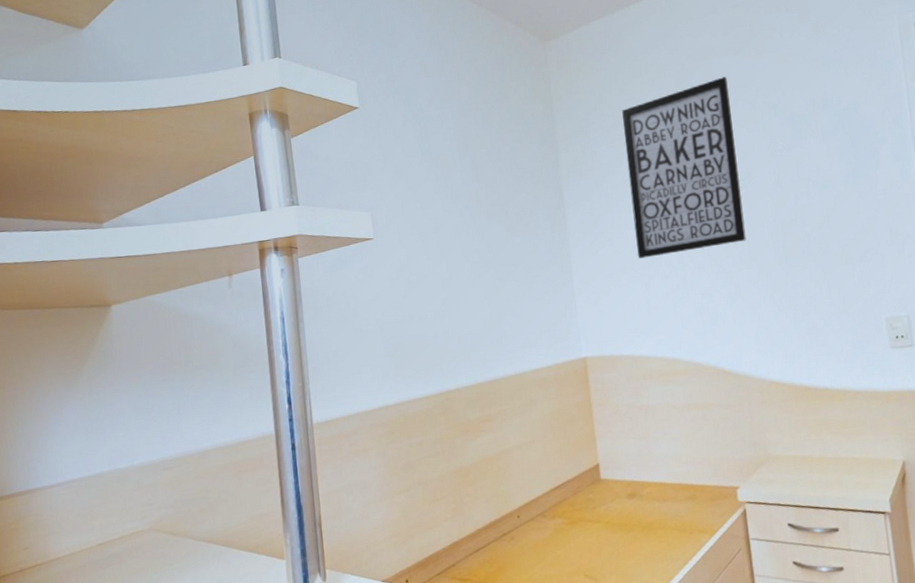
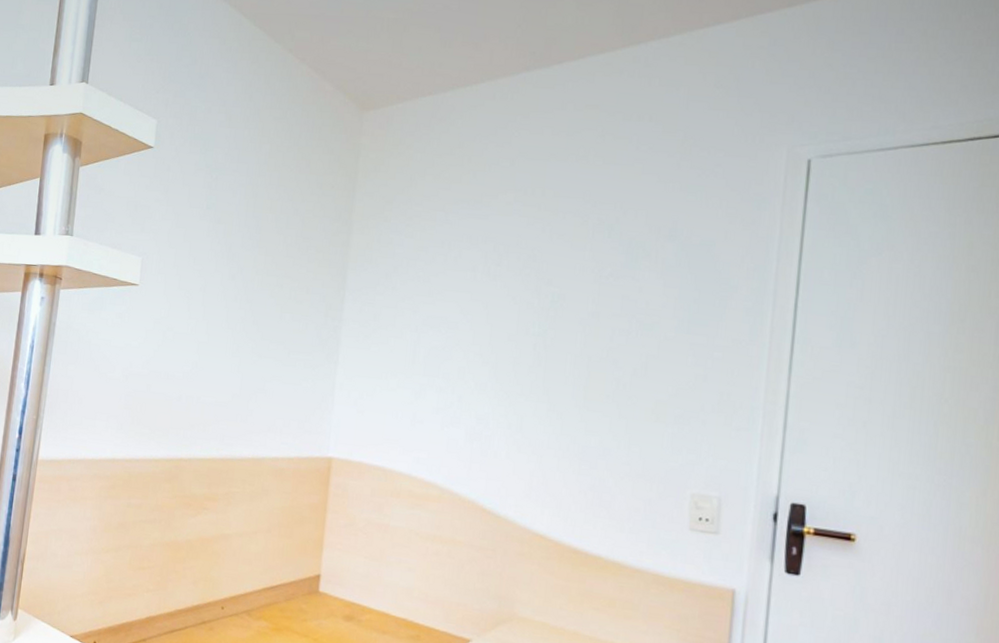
wall art: present [622,76,746,259] -> none [413,182,561,371]

